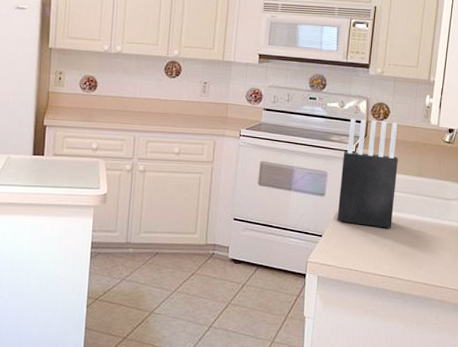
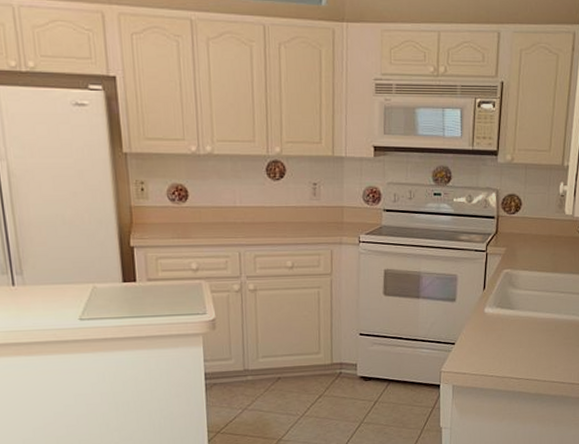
knife block: present [337,118,398,228] -> none [470,214,532,330]

